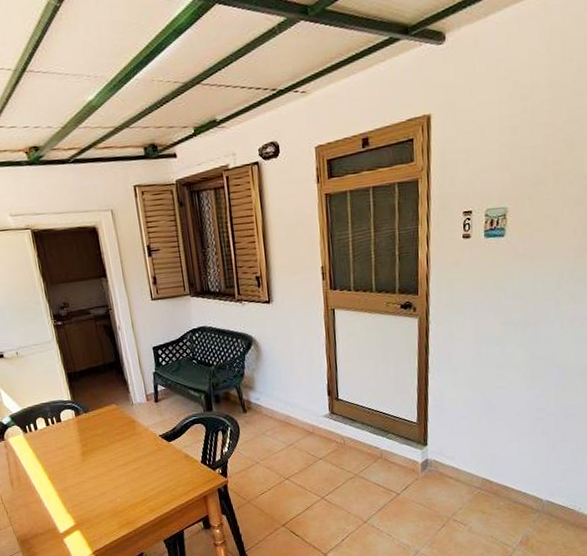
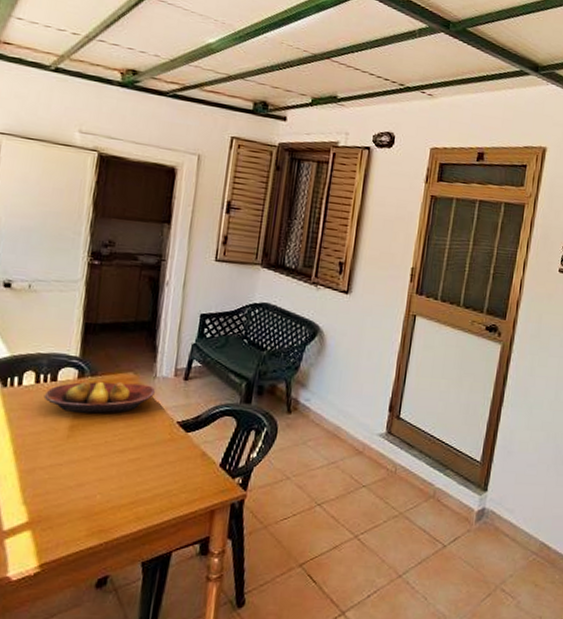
fruit bowl: none [55,411,137,443] -> present [43,381,156,414]

